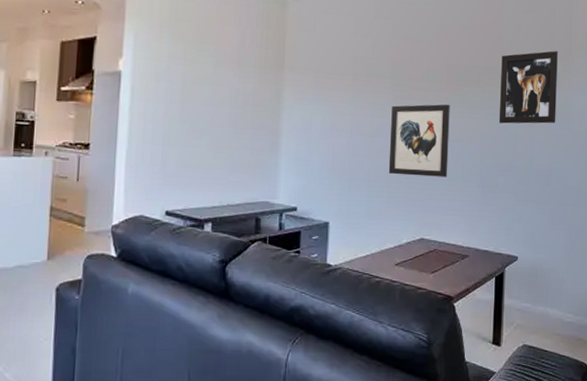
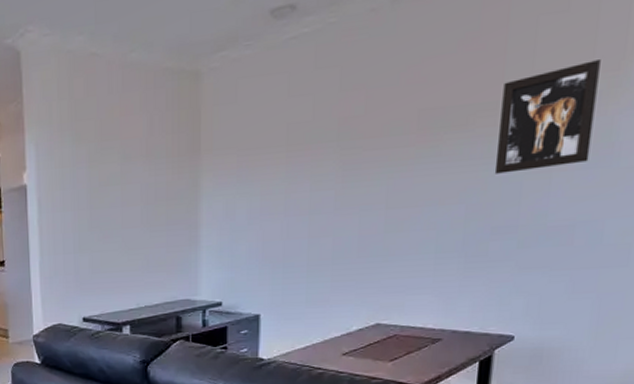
wall art: present [388,104,450,177] -> none [333,160,421,255]

